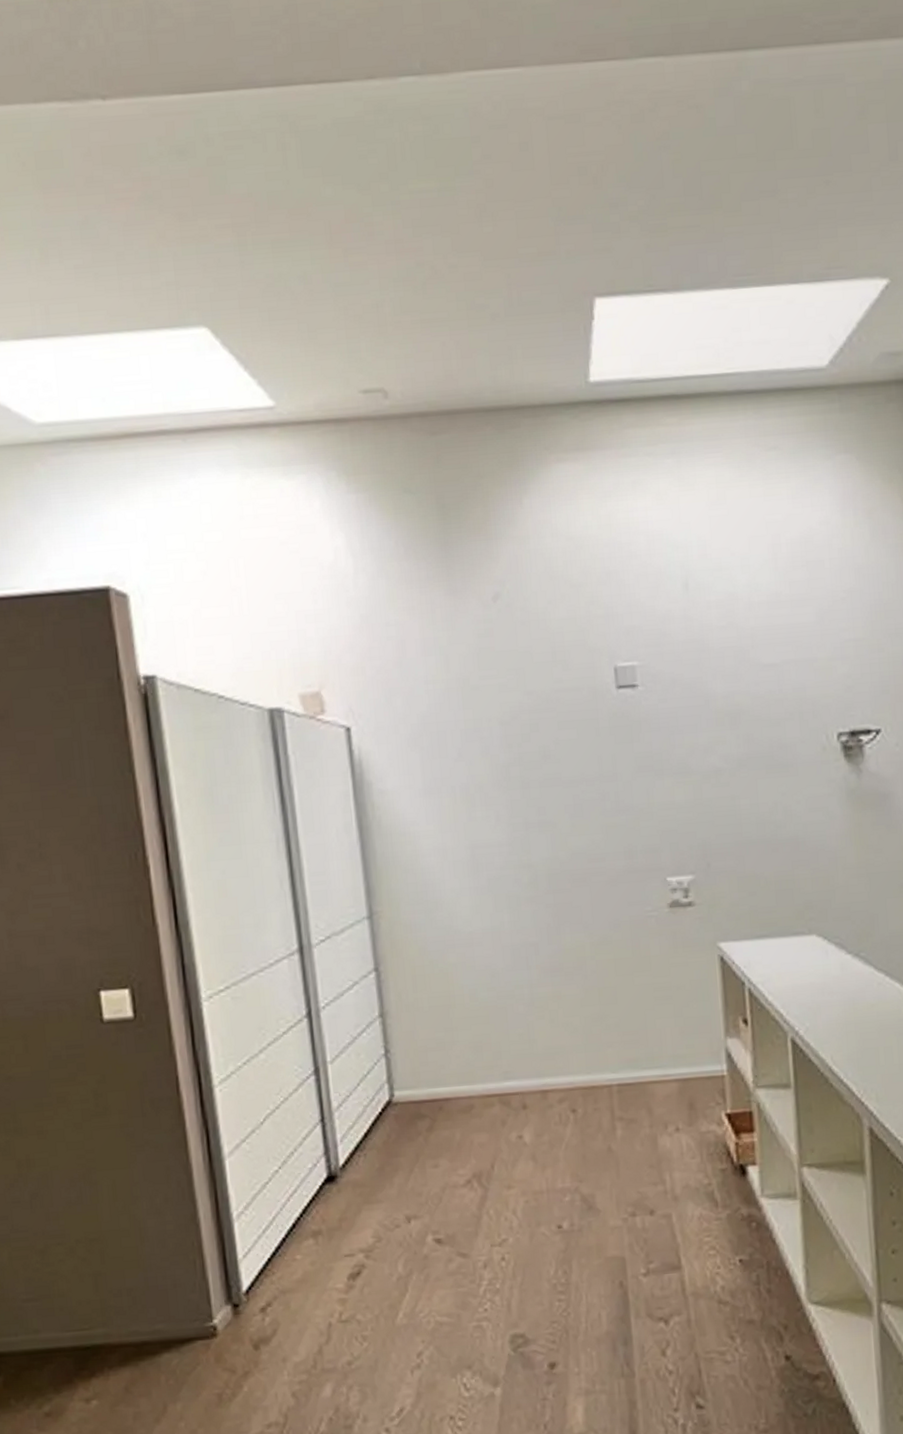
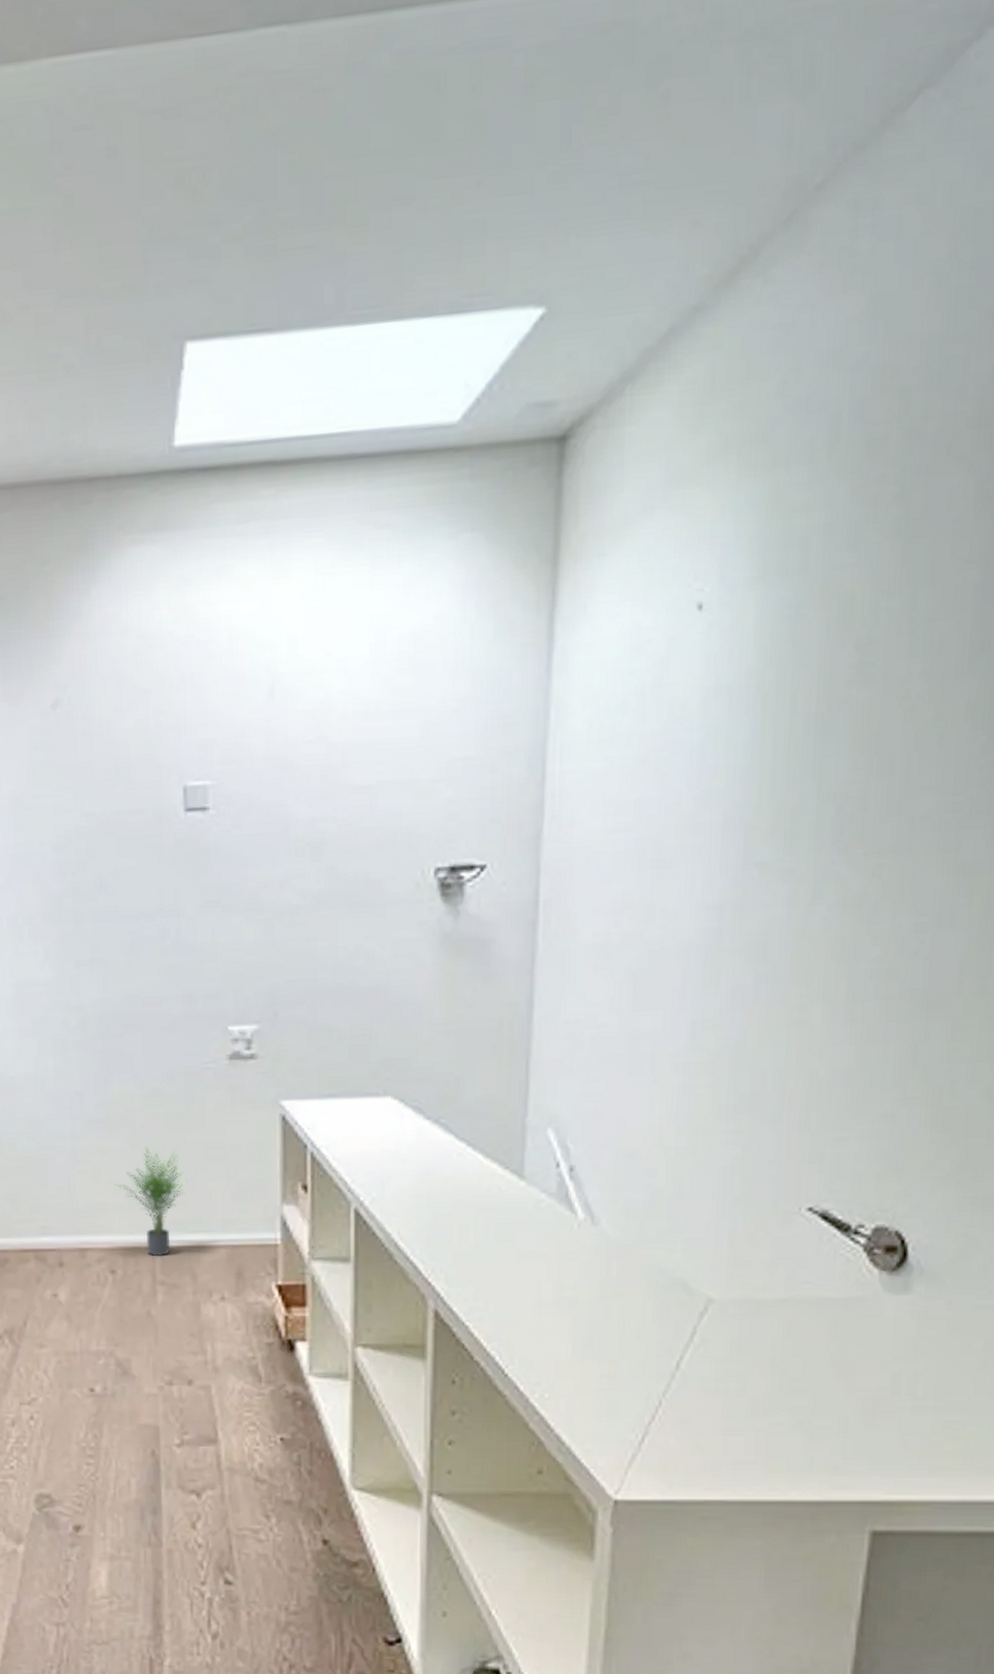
potted plant: none [571,991,639,1093] -> present [114,1146,188,1256]

